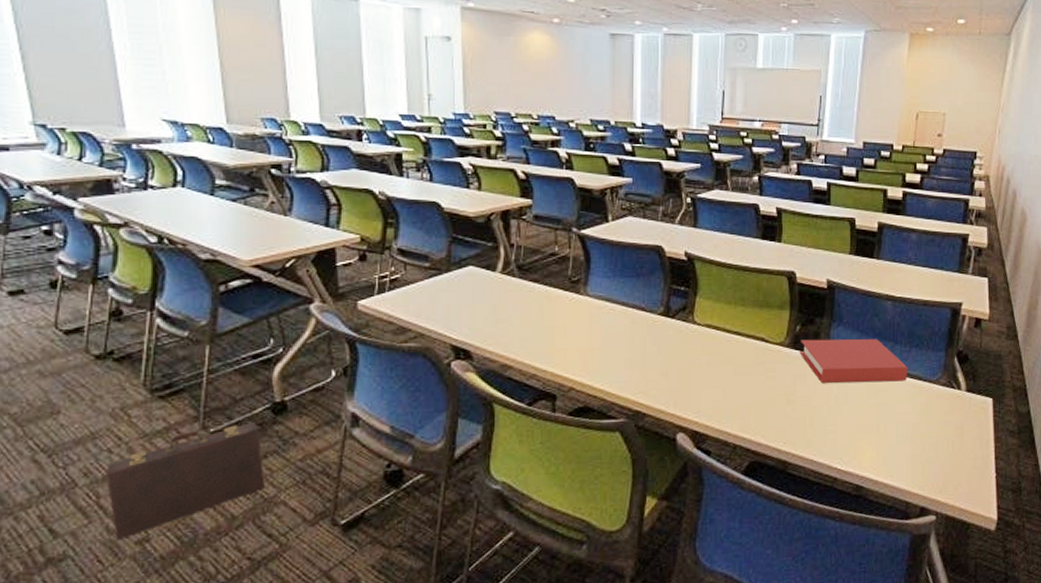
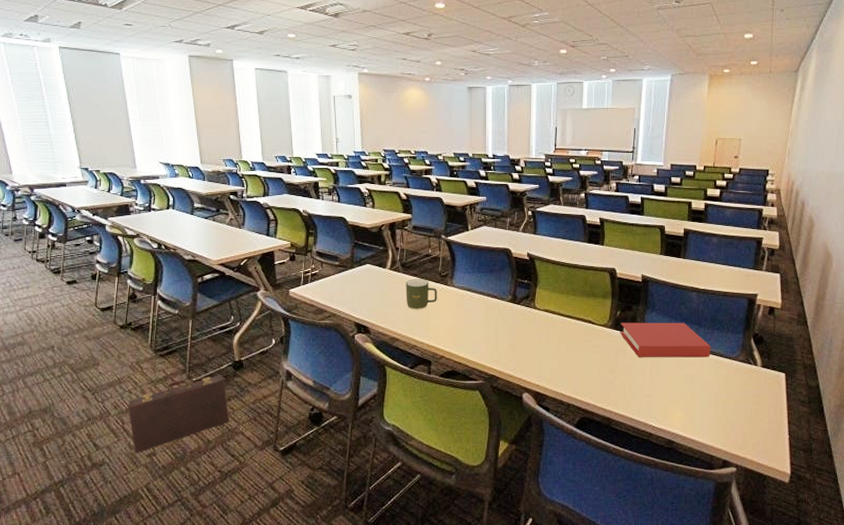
mug: none [523,286,565,326] -> present [406,279,437,309]

